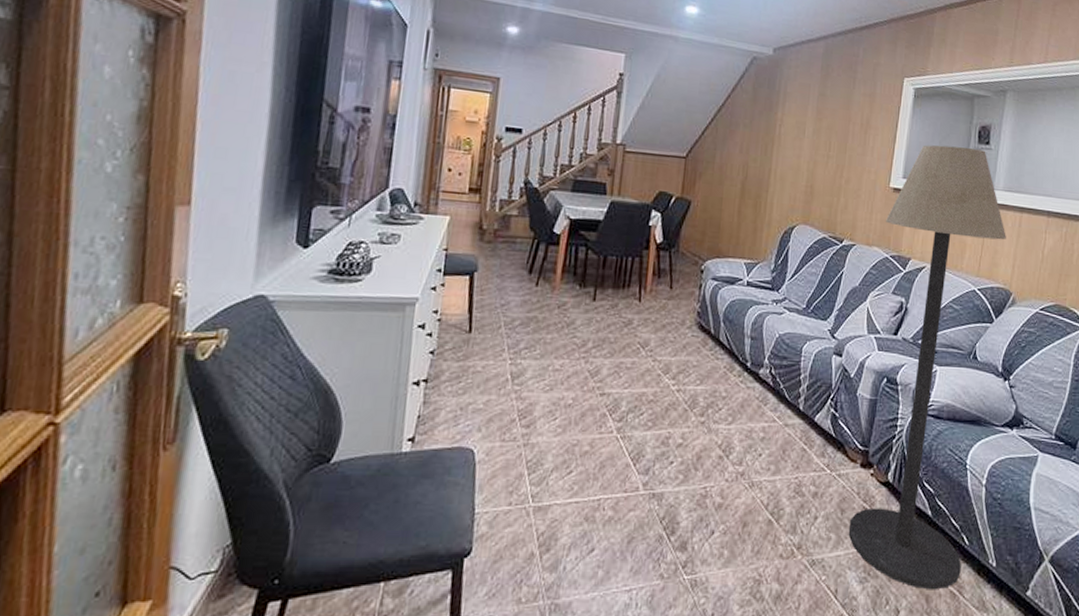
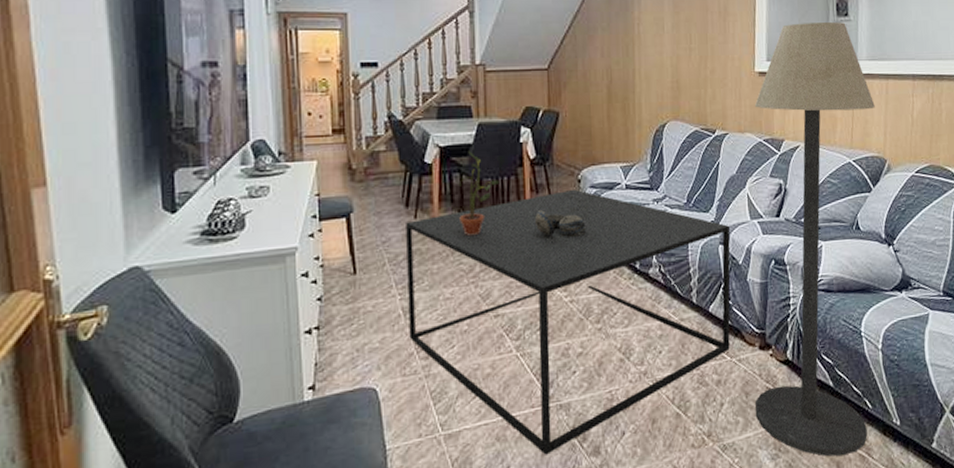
coffee table: none [514,278,845,543] -> present [406,189,731,455]
potted plant: none [579,227,624,311] -> present [455,151,500,235]
decorative bowl: none [653,295,703,326] -> present [535,210,586,237]

